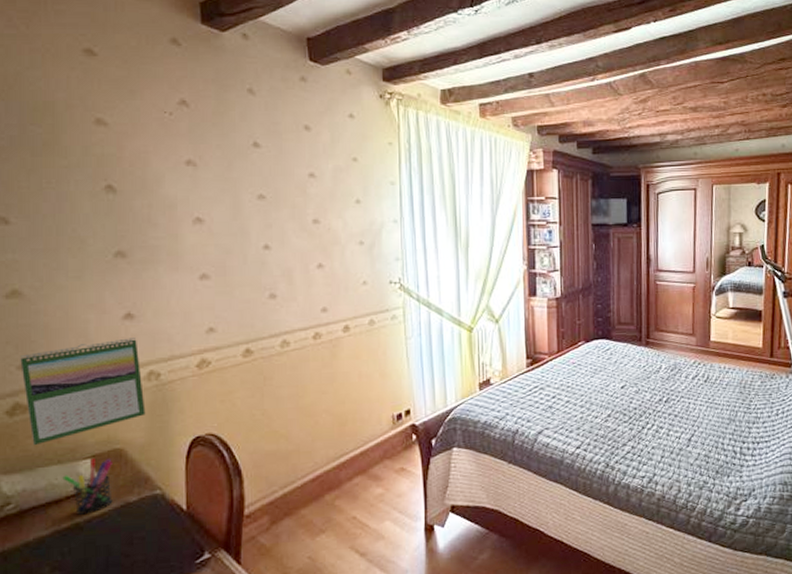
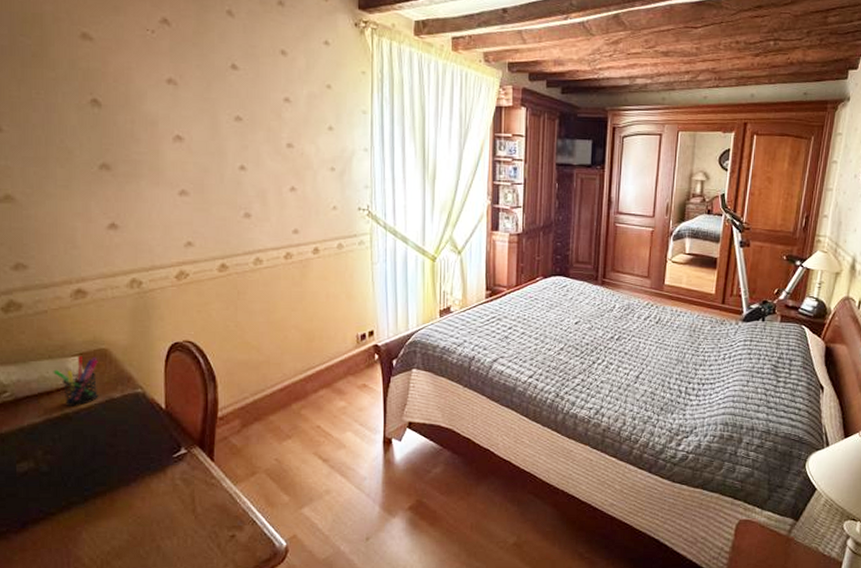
calendar: present [20,338,146,445] -> none [14,247,128,340]

